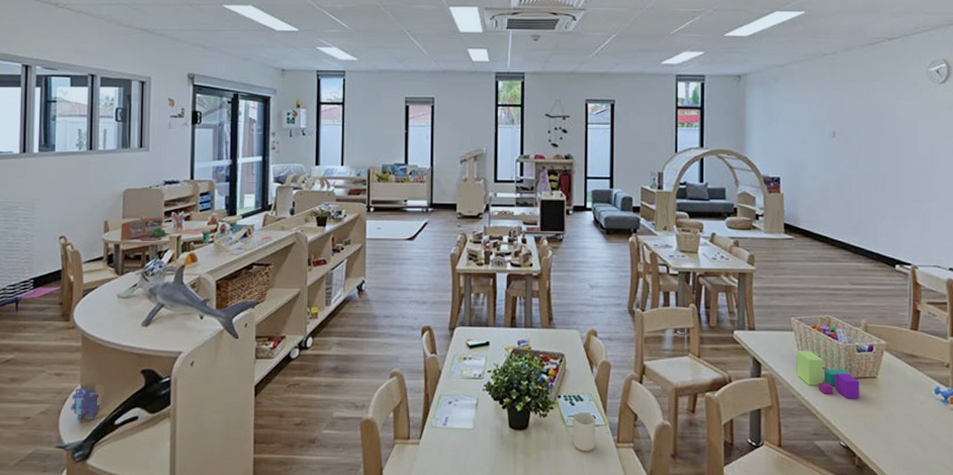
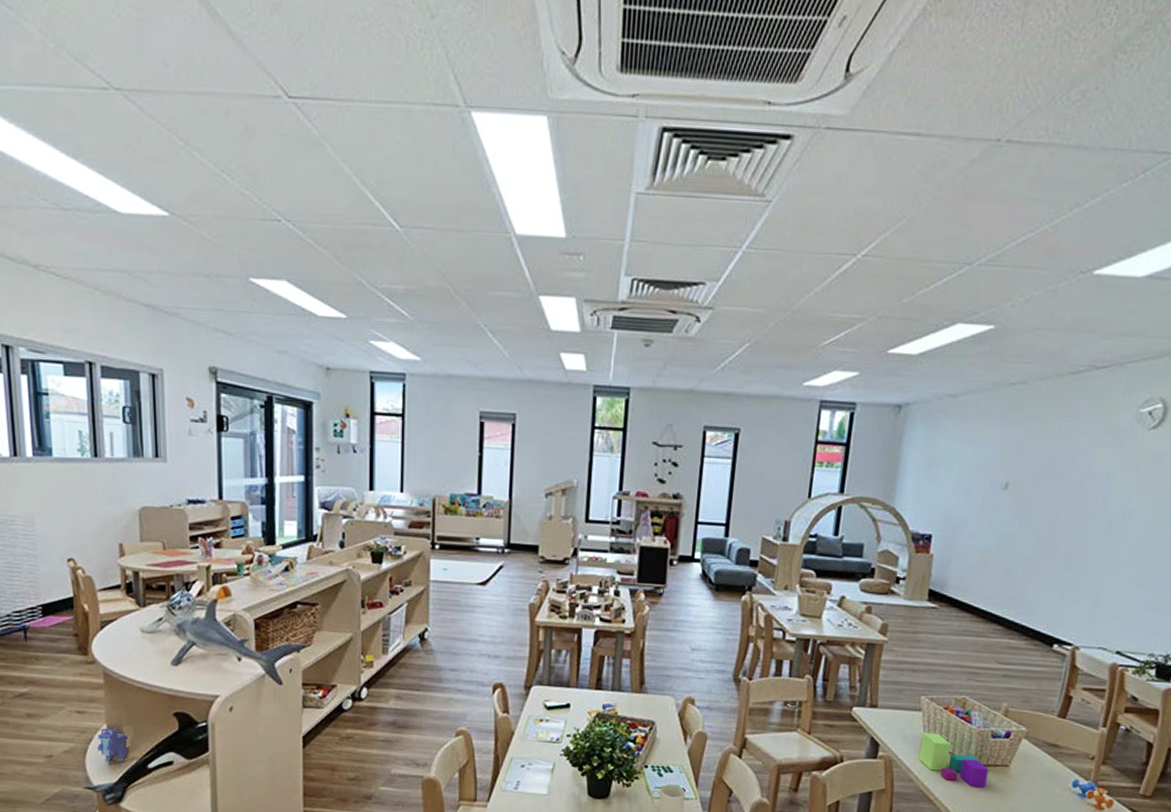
toy set: present [120,216,167,242] -> none [138,541,194,570]

